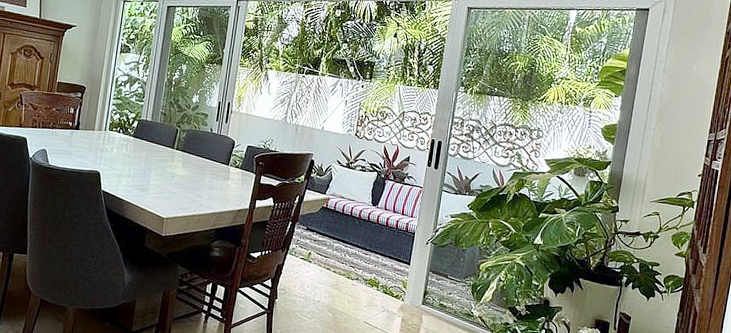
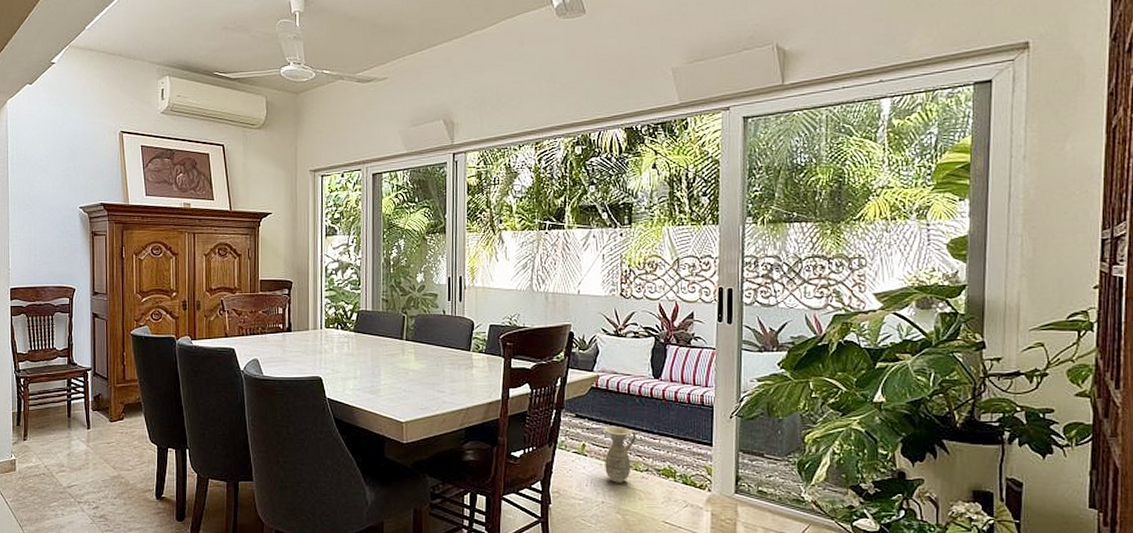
ceramic jug: none [324,240,352,287] -> present [603,427,636,483]

